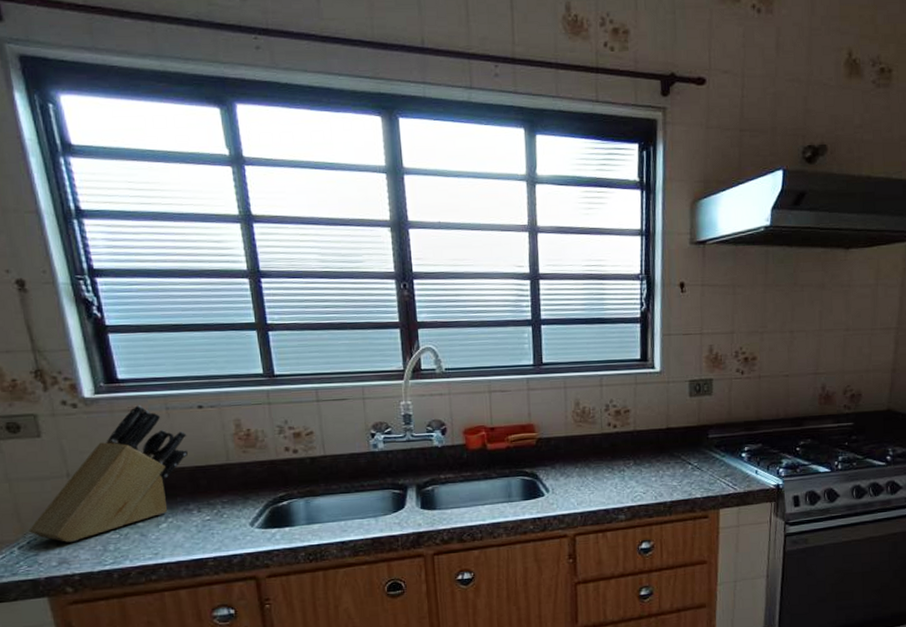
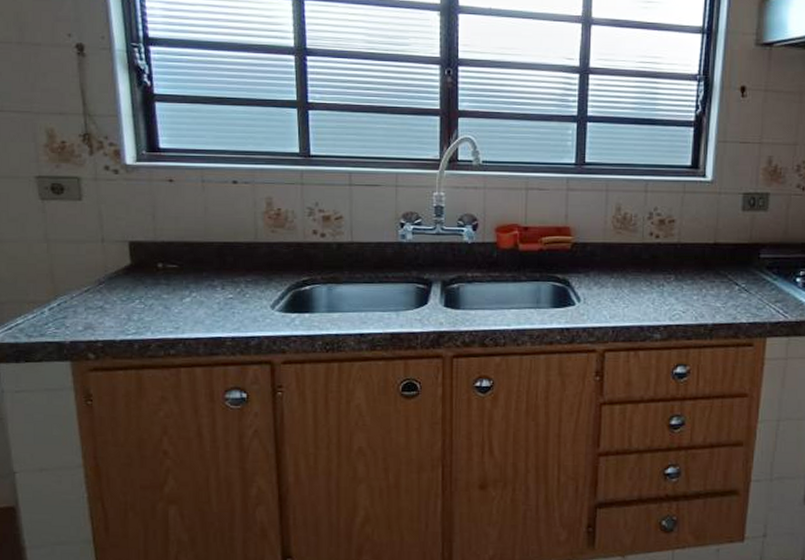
knife block: present [29,405,189,542] -> none [60,176,219,308]

